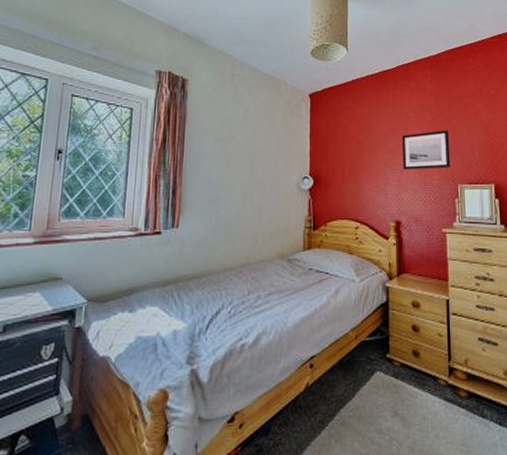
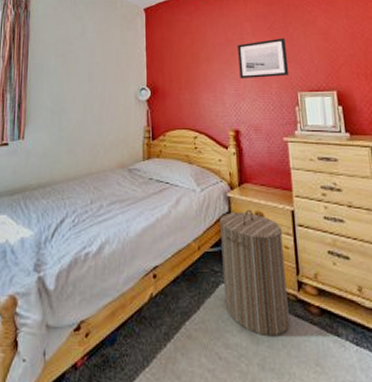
laundry hamper: none [378,299,440,419] -> present [220,209,290,335]

